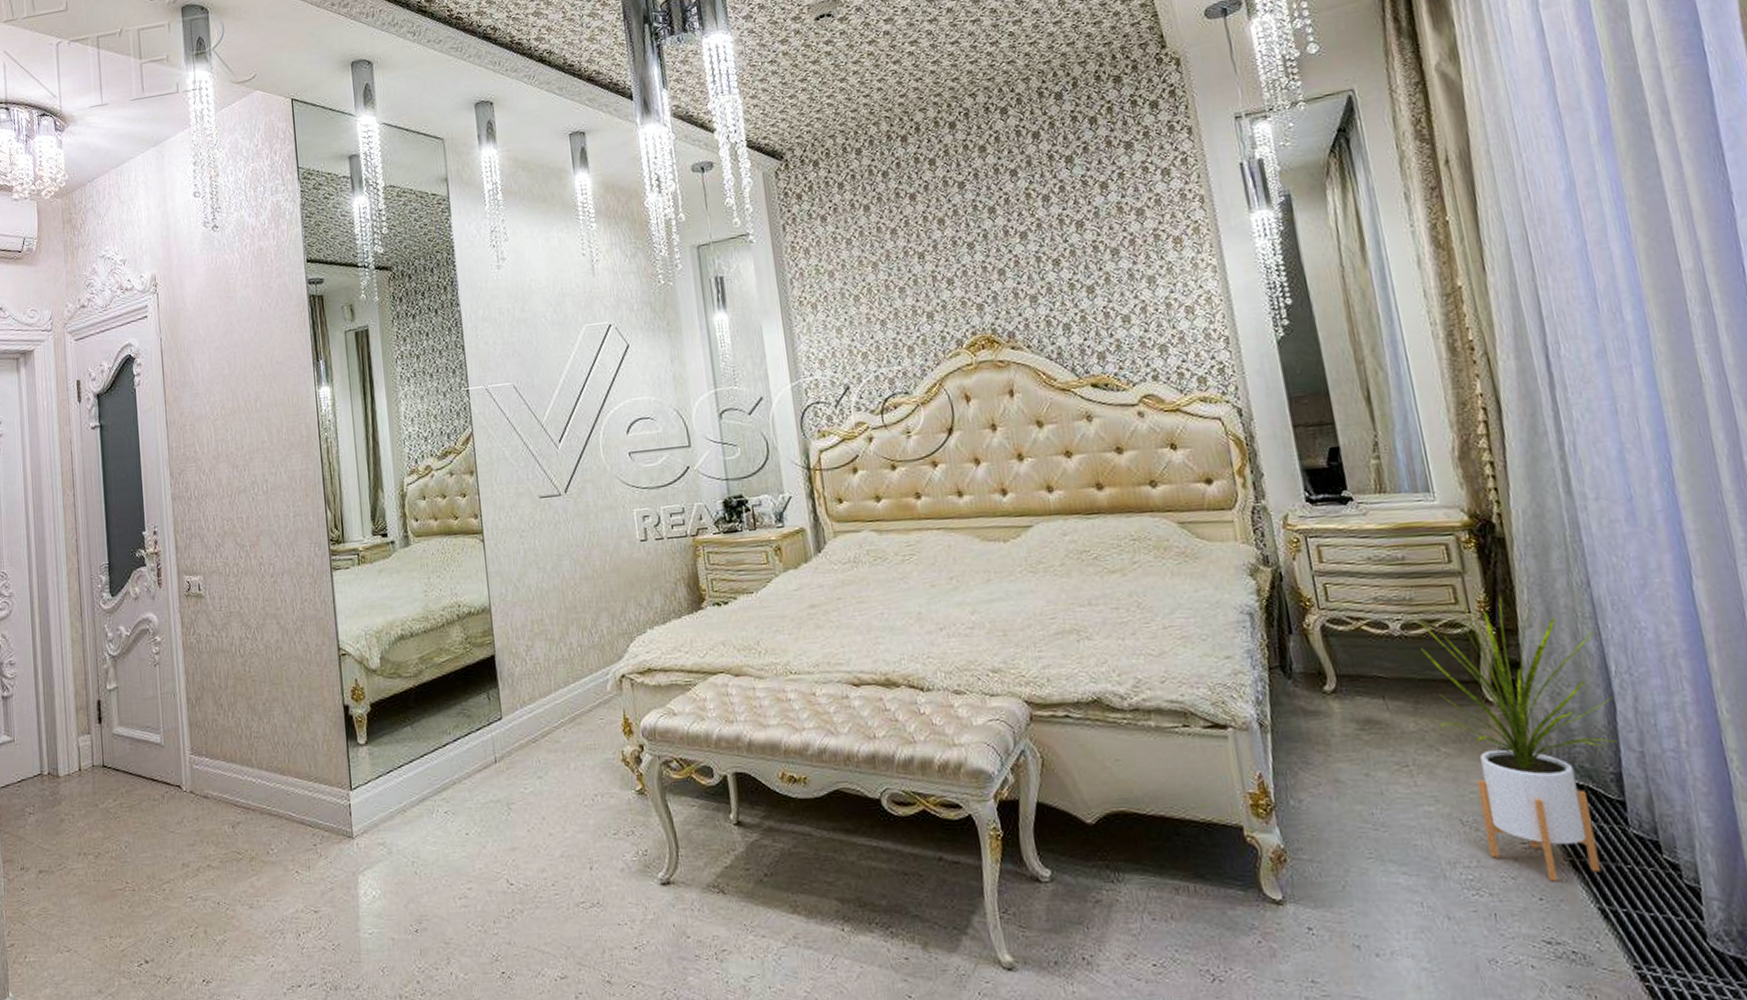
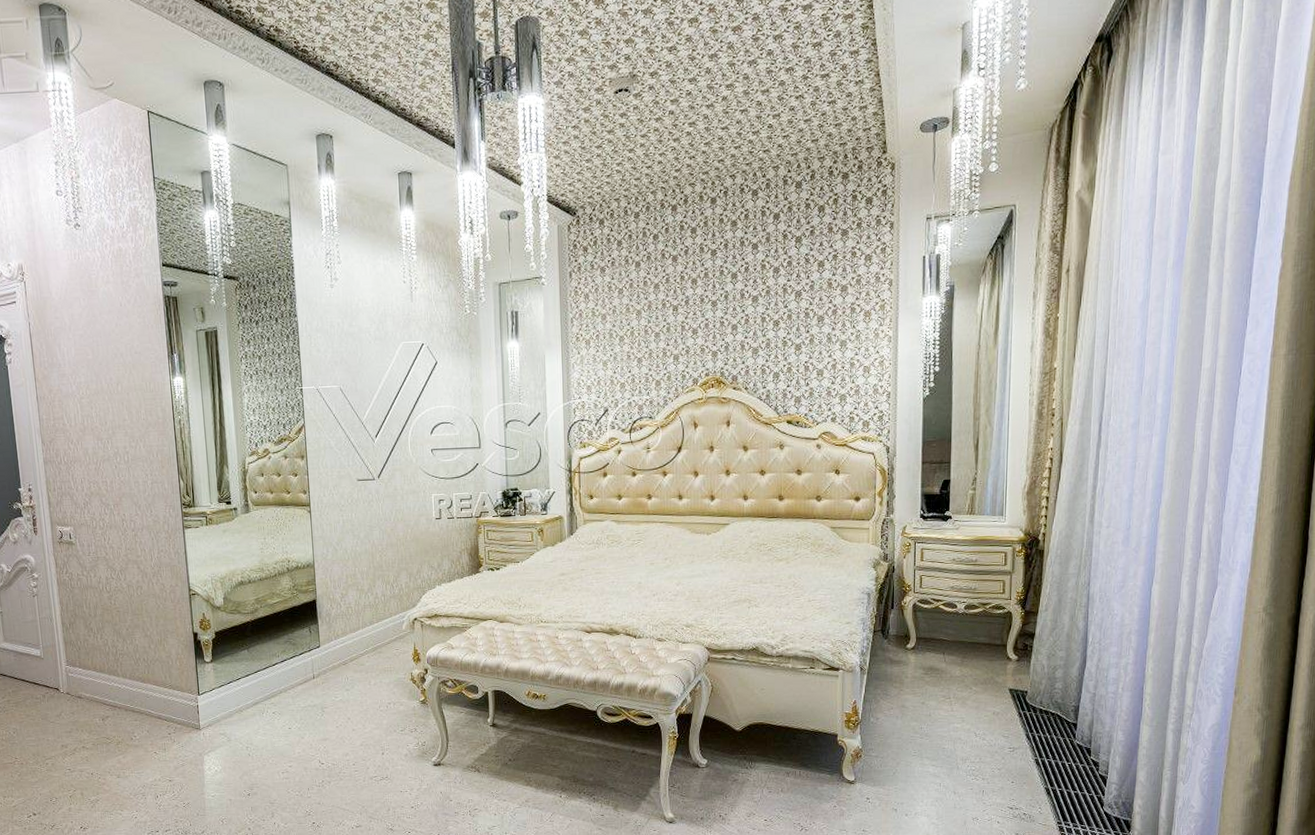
house plant: present [1415,595,1618,882] -> none [974,588,1086,772]

